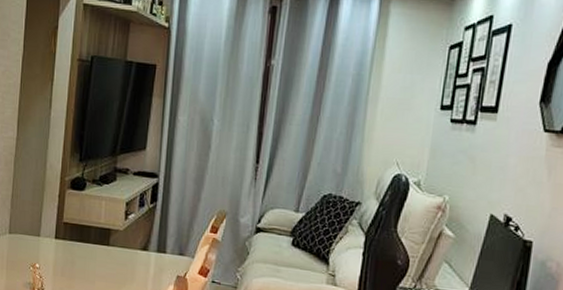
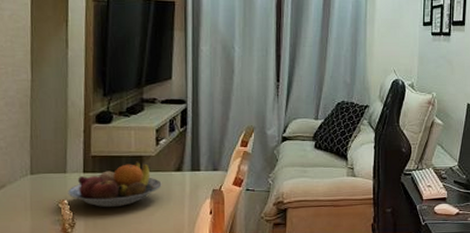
fruit bowl: none [39,234,127,280] -> present [68,161,162,208]

